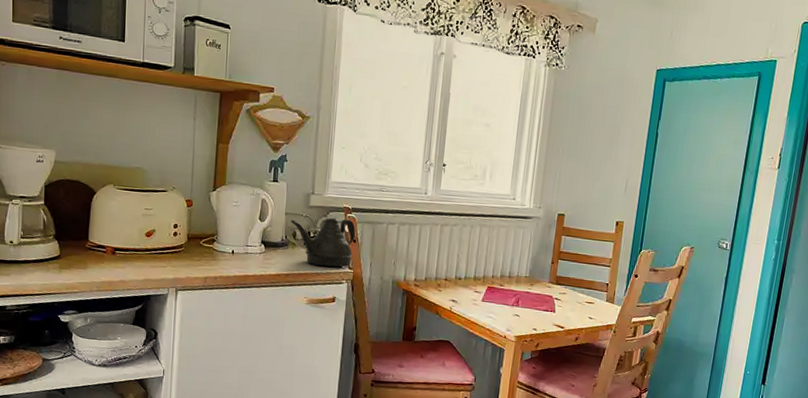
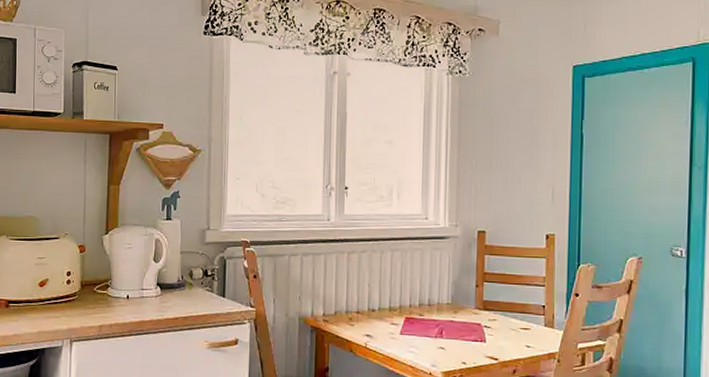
teapot: present [290,218,356,267] -> none [186,253,255,306]

